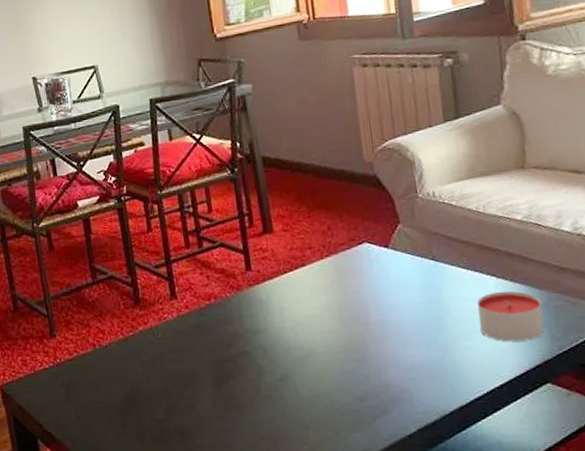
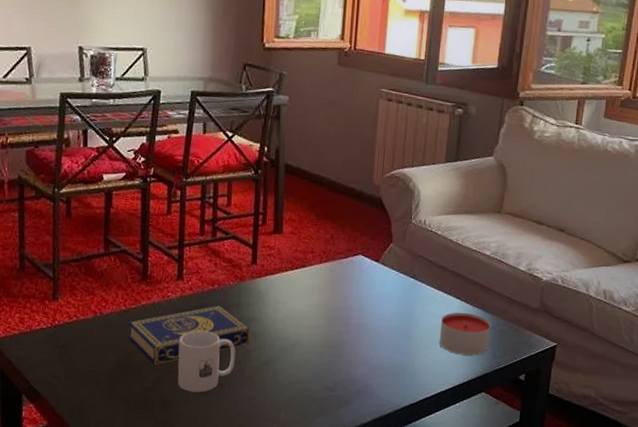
book: none [129,320,262,394] -> present [128,305,253,365]
mug: none [183,350,249,419] -> present [178,331,235,393]

